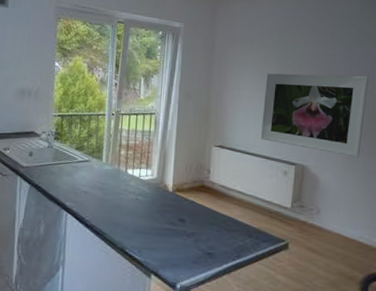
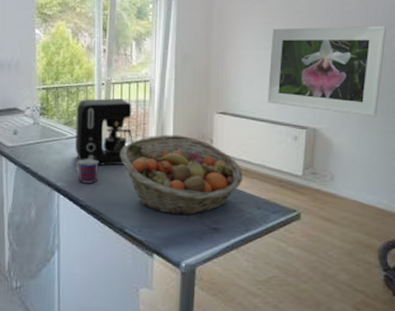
mug: none [83,182,105,205] -> present [75,159,98,184]
coffee maker: none [84,127,138,189] -> present [75,98,133,166]
fruit basket: none [124,163,237,240] -> present [119,135,243,216]

